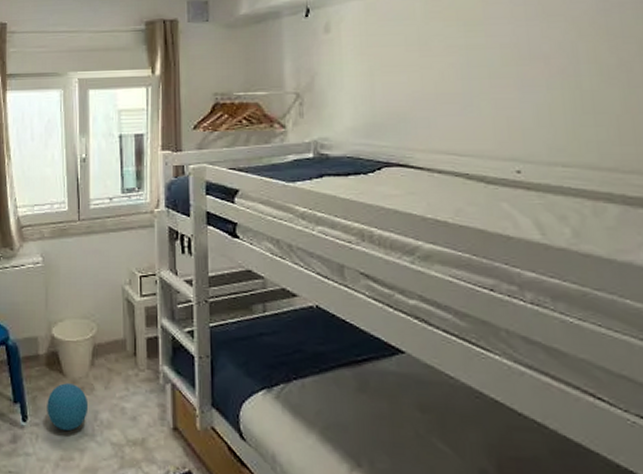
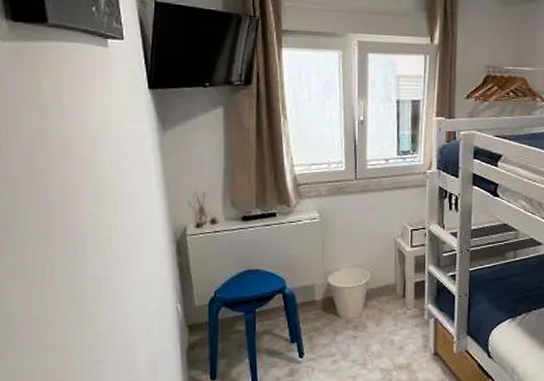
ball: present [47,383,89,431] -> none [322,323,361,362]

